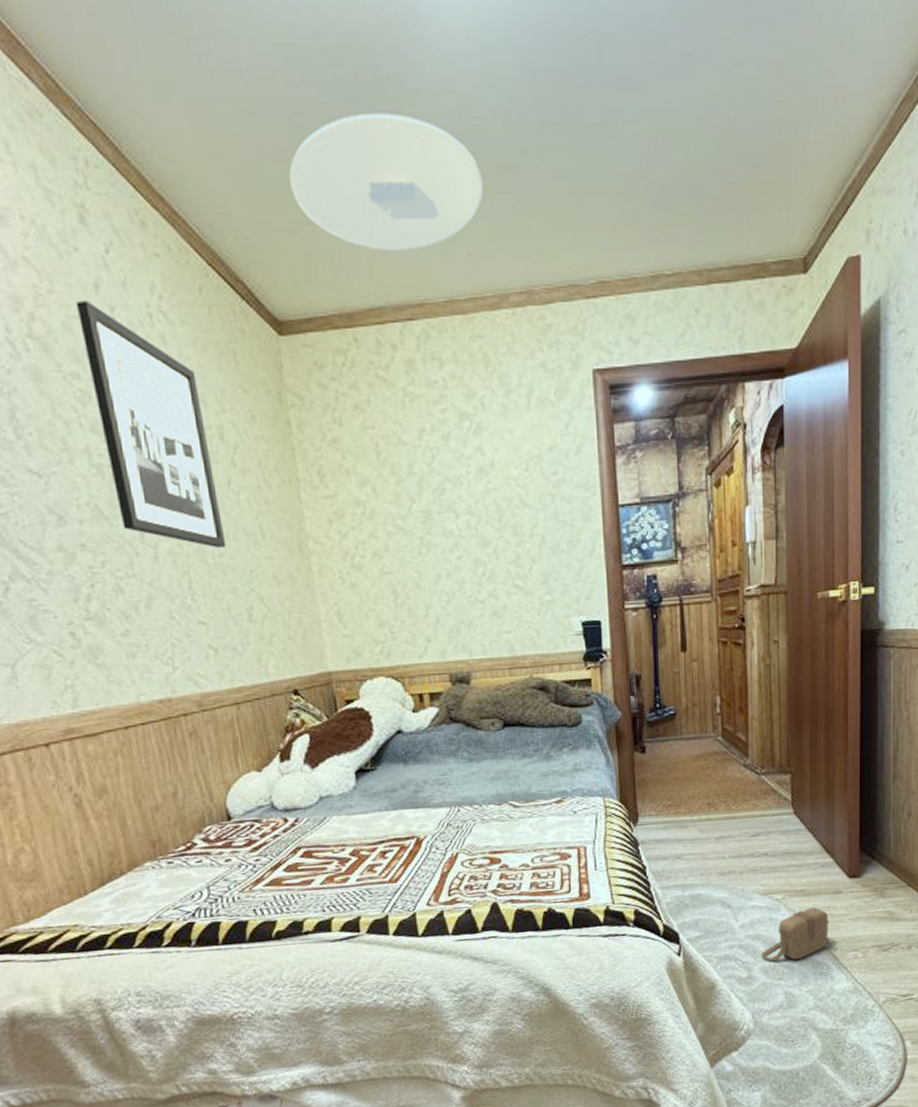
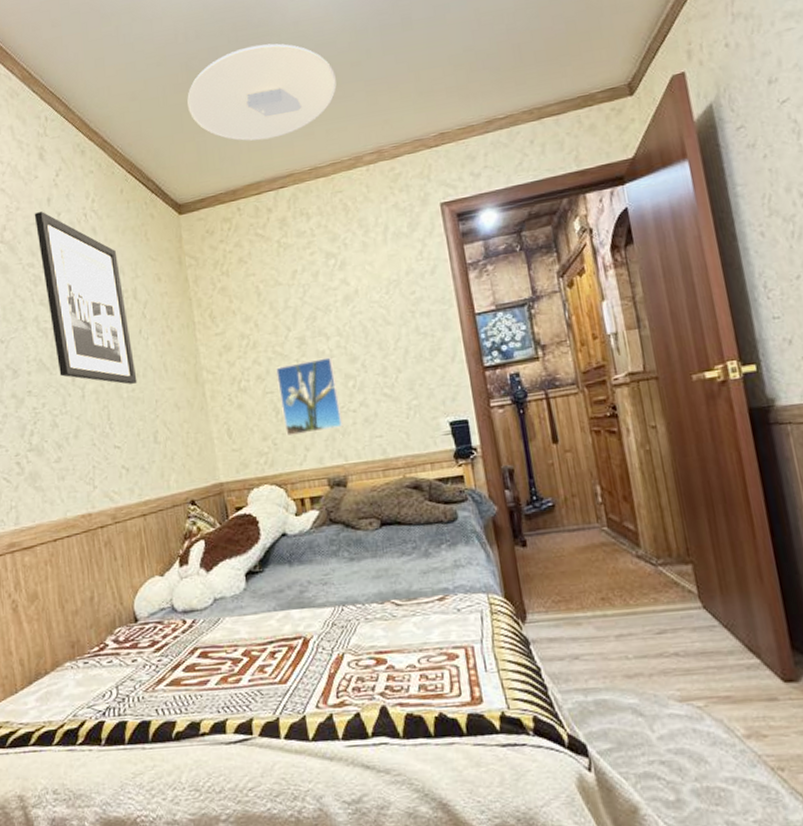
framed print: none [396,538,470,625] -> present [276,357,343,437]
saddlebag: present [761,907,829,962] -> none [688,717,771,782]

